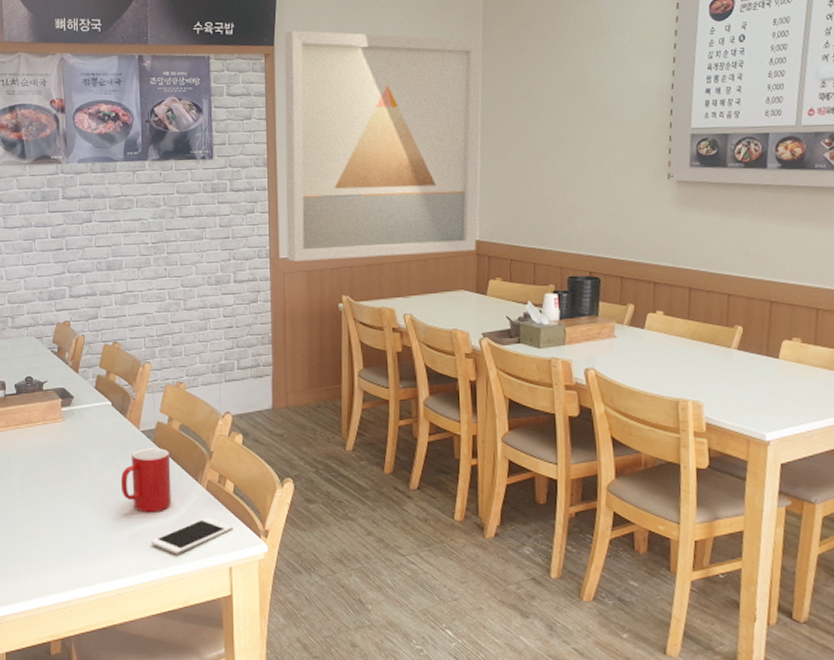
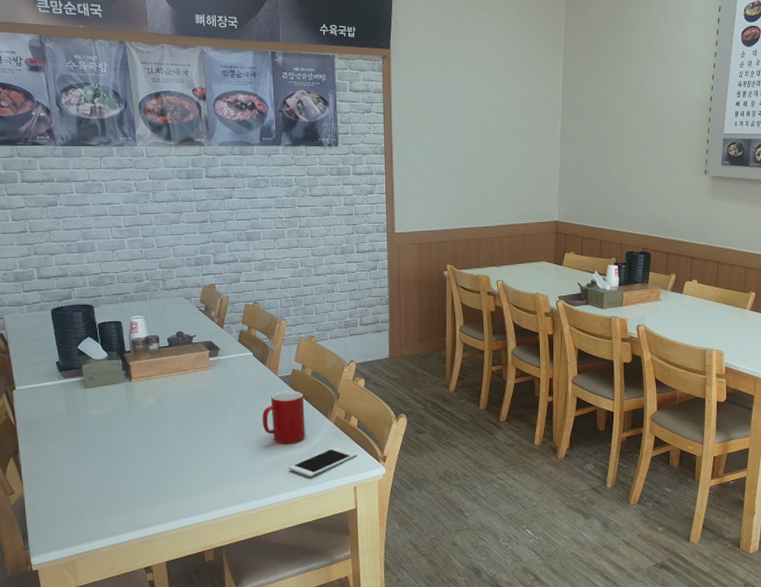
wall art: present [284,30,481,262] -> none [399,36,563,236]

